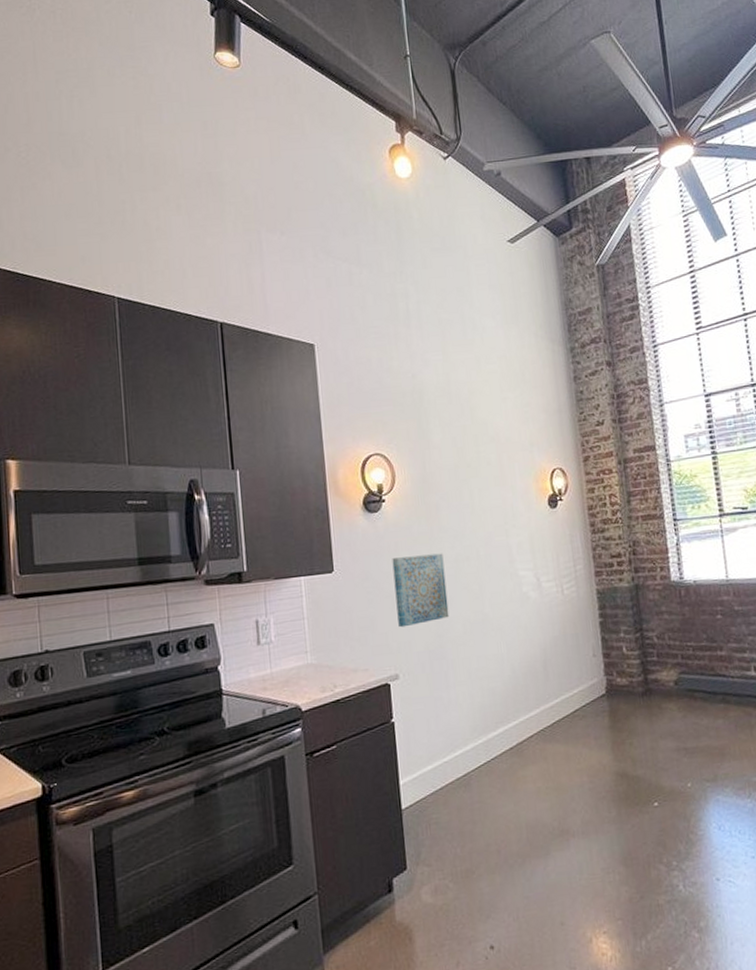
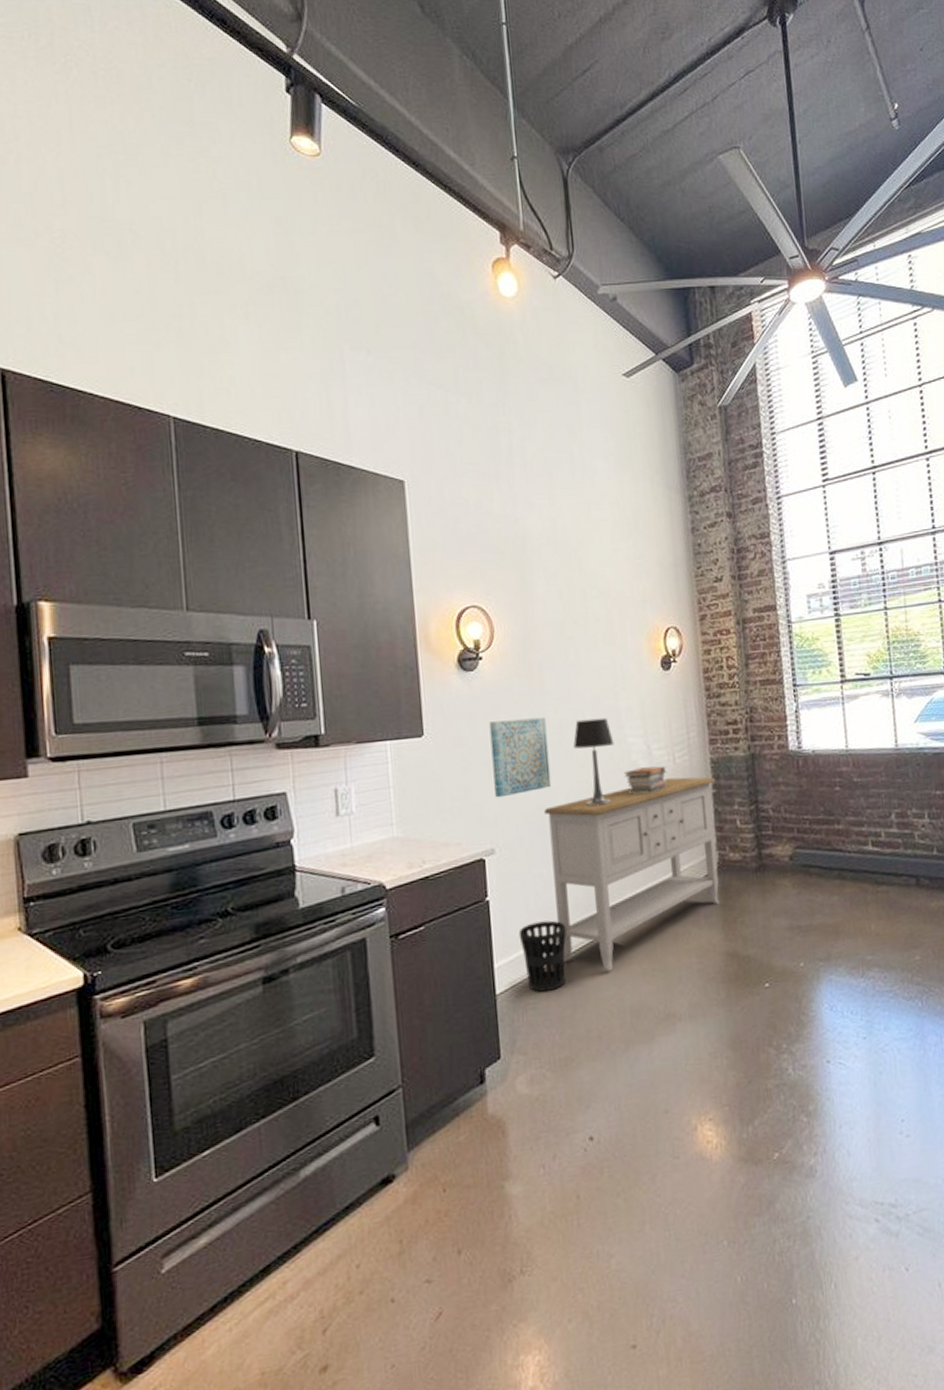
wastebasket: none [421,740,466,808] -> present [518,920,567,992]
sideboard: none [442,607,608,789] -> present [543,777,719,972]
table lamp: none [469,552,506,635] -> present [573,717,614,806]
book stack: none [516,596,558,624] -> present [624,766,668,795]

